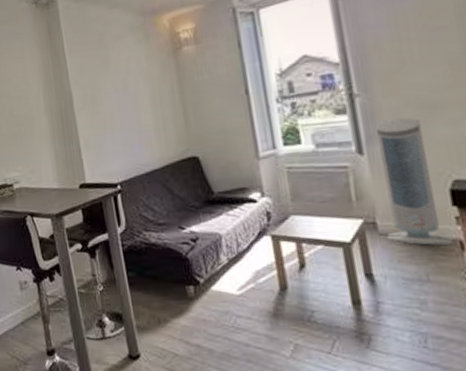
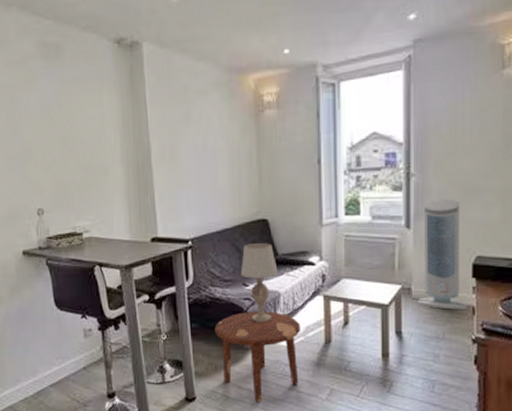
side table: none [153,256,255,362] -> present [215,311,300,403]
table lamp: none [174,181,216,269] -> present [240,243,278,323]

